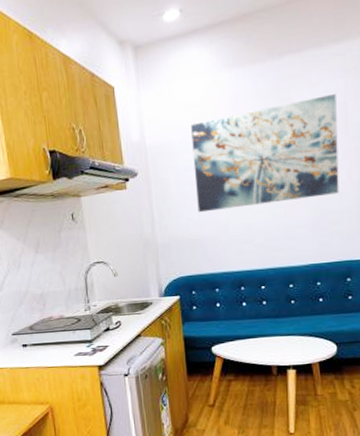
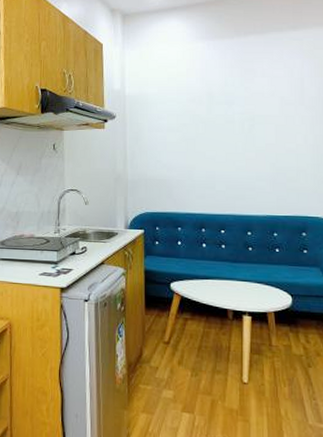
wall art: present [191,93,339,213] -> none [166,69,296,157]

